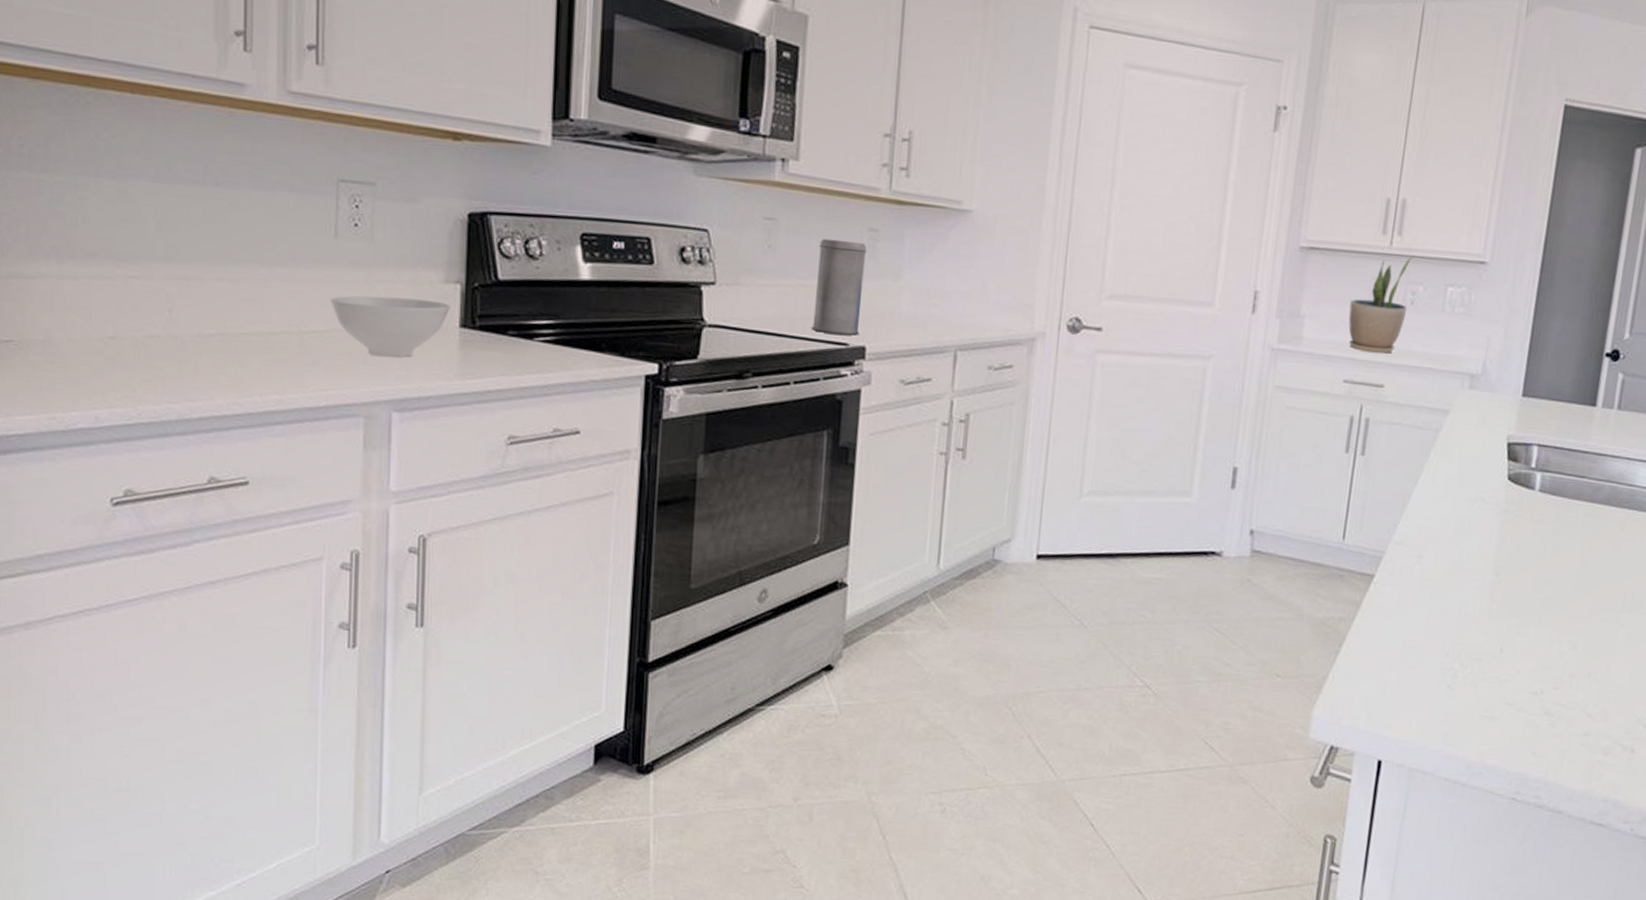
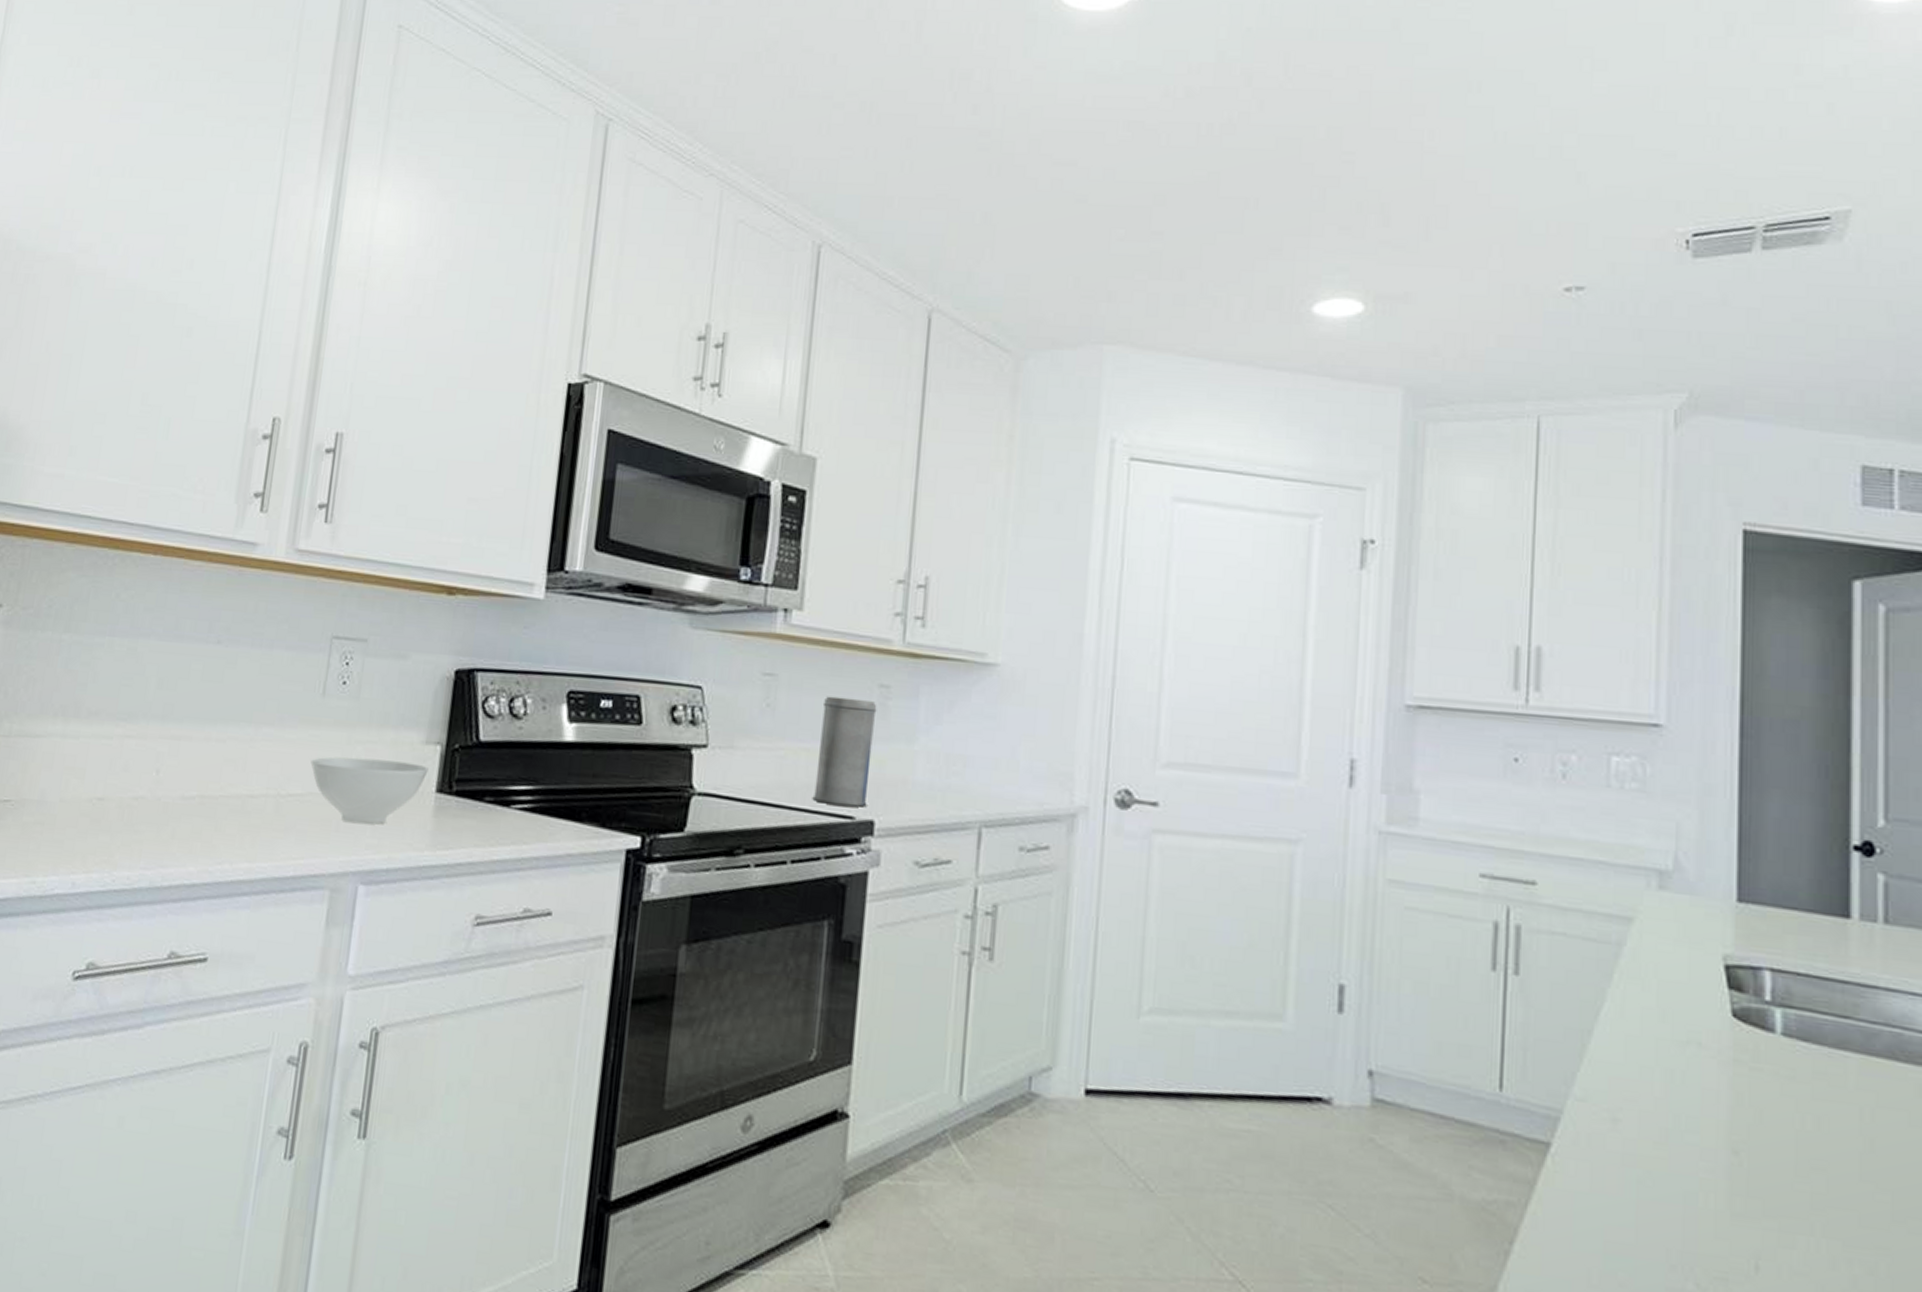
potted plant: present [1348,256,1415,354] -> none [1478,717,1560,841]

